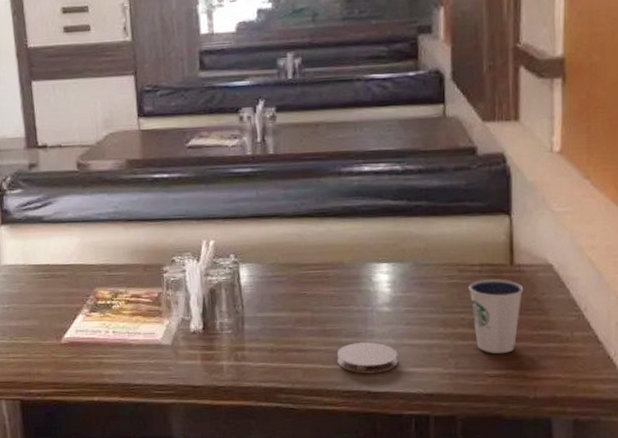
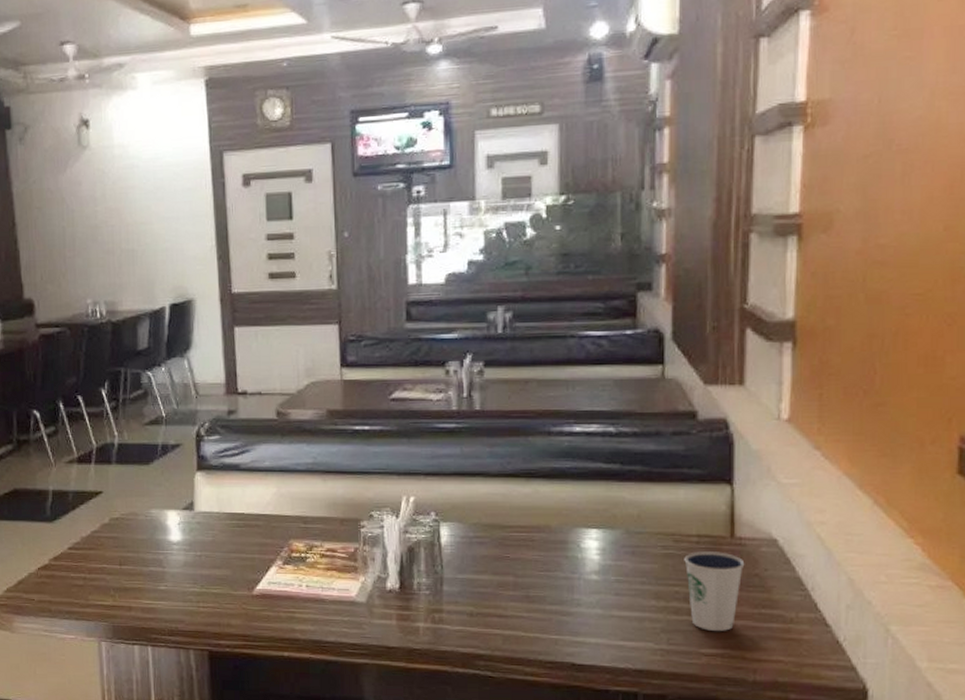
coaster: present [336,342,398,374] -> none [540,611,606,645]

